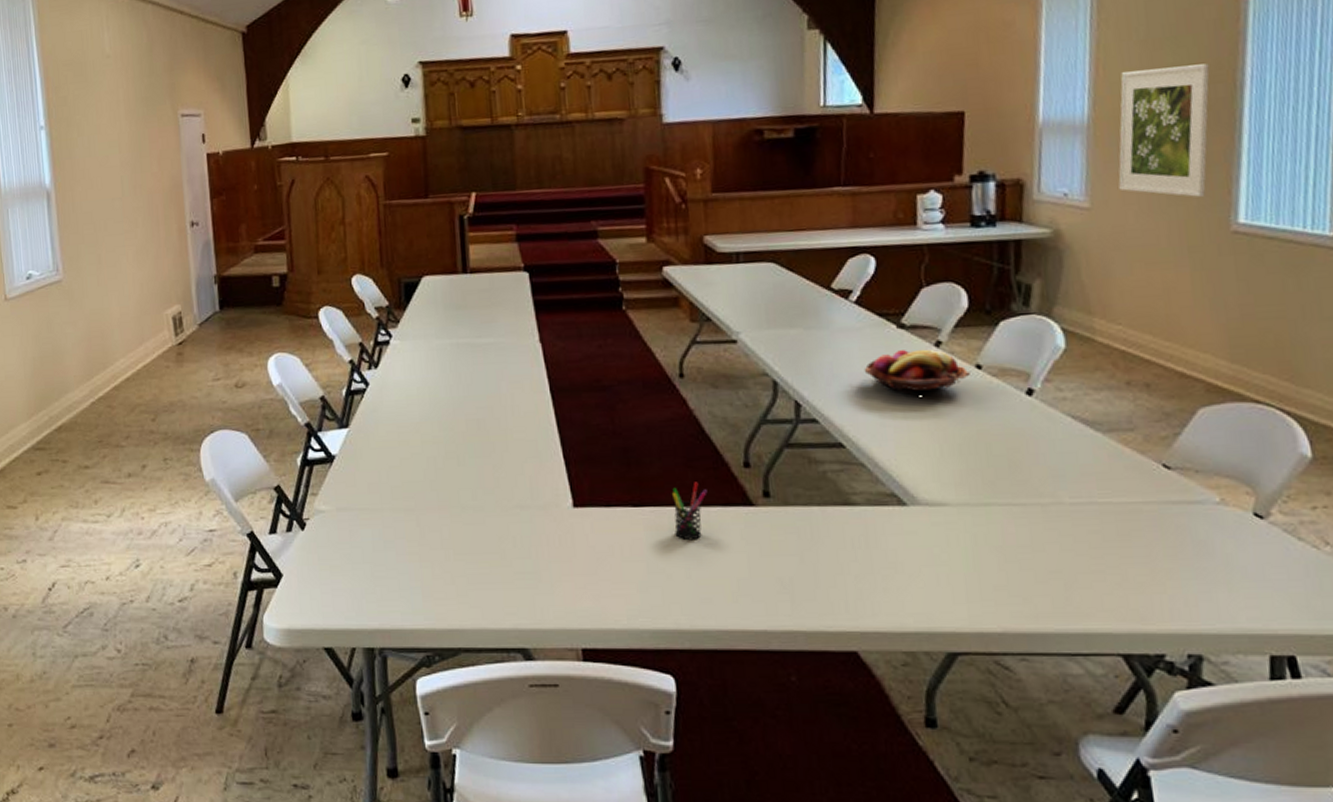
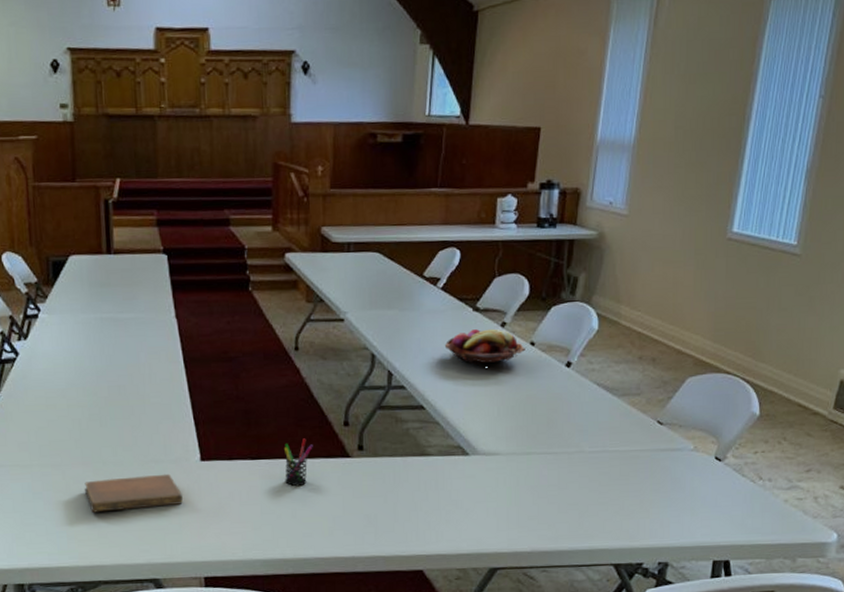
notebook: none [440,522,554,566] -> present [84,473,183,513]
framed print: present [1118,63,1210,197] -> none [651,98,728,209]

